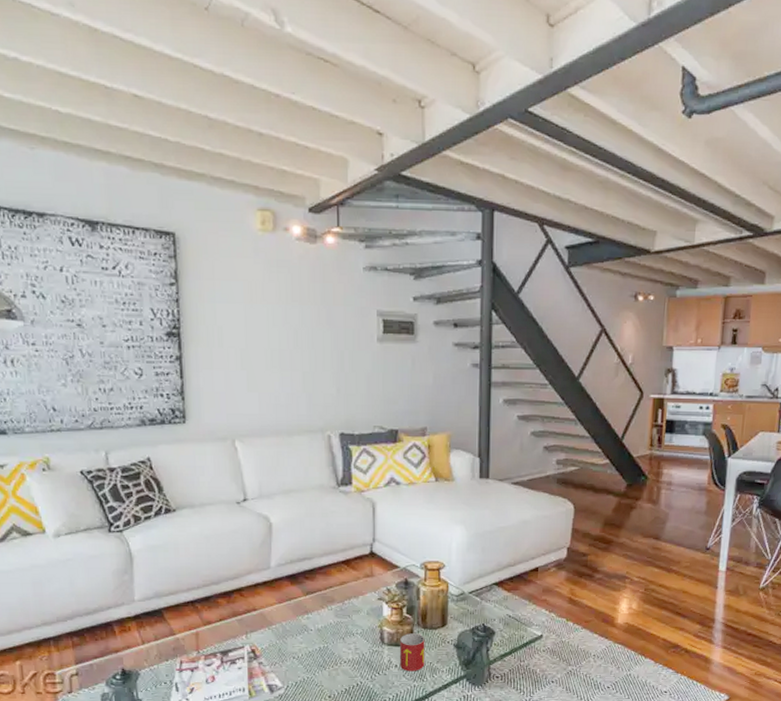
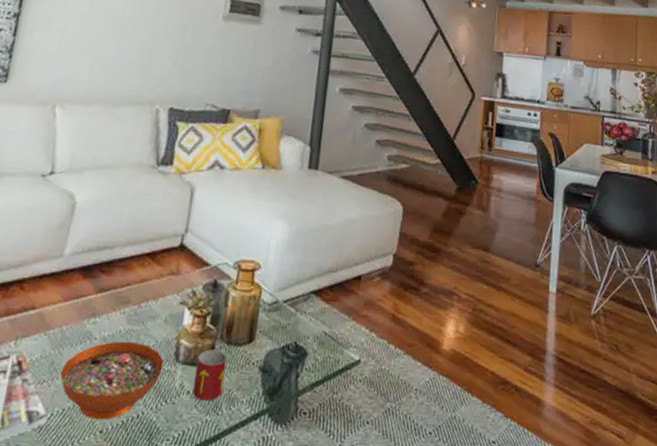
decorative bowl: none [288,630,372,689] -> present [60,341,164,420]

